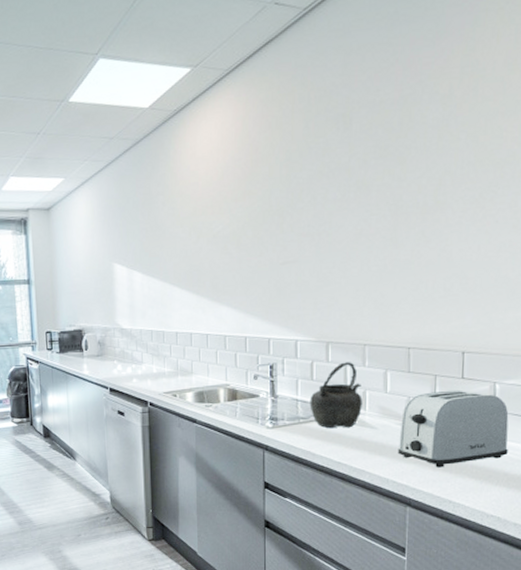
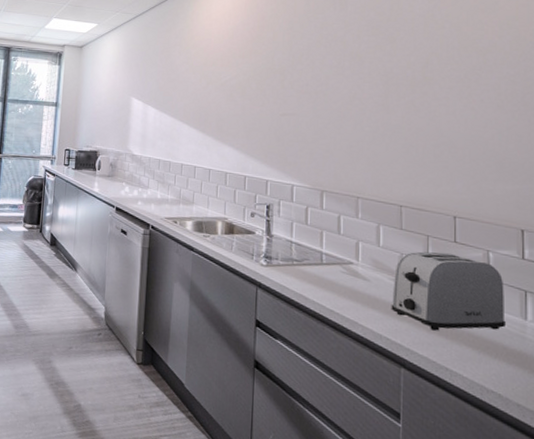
kettle: present [310,362,362,429] -> none [303,211,355,277]

